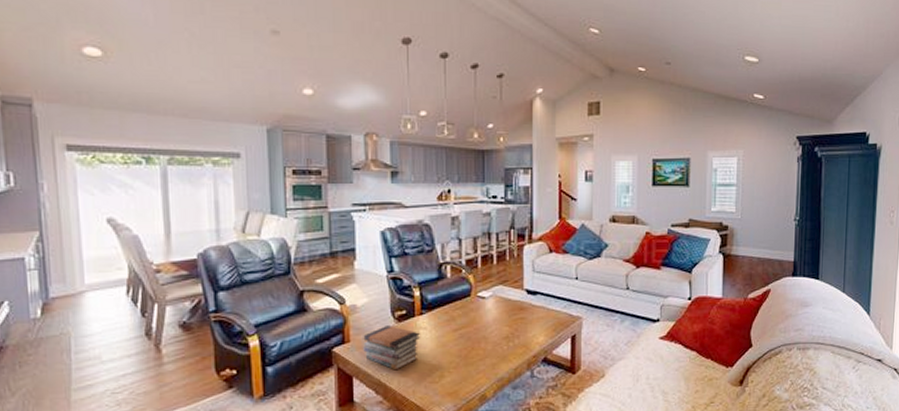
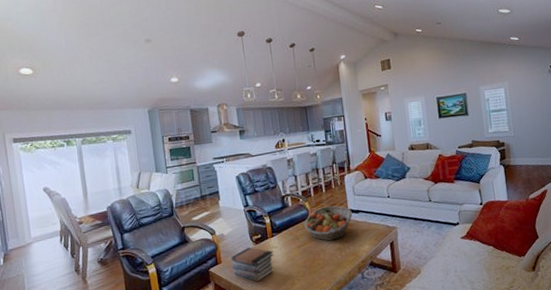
fruit basket: none [464,282,528,327] -> present [304,206,352,241]

